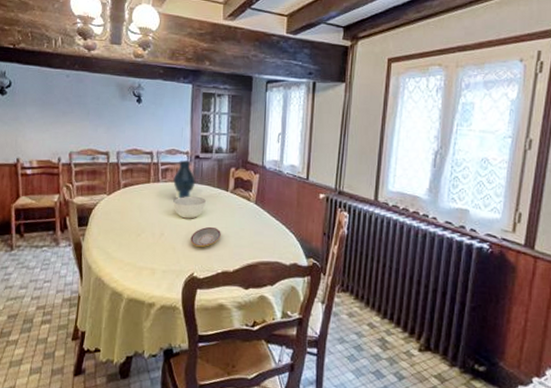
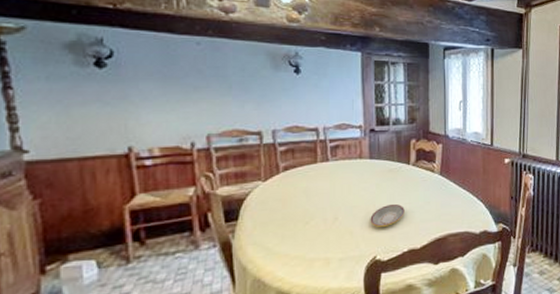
vase: present [173,159,196,199] -> none [345,134,372,178]
bowl: present [173,196,206,219] -> none [347,173,385,199]

